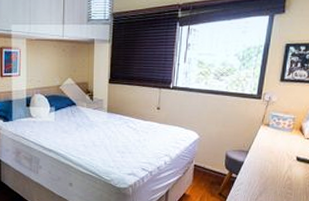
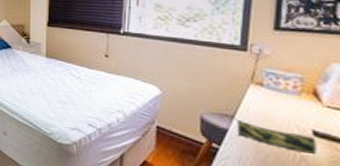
pencil case: none [249,153,298,175] -> present [235,119,317,156]

